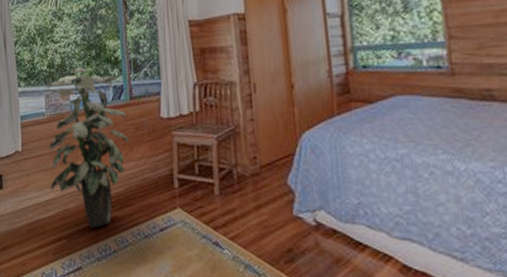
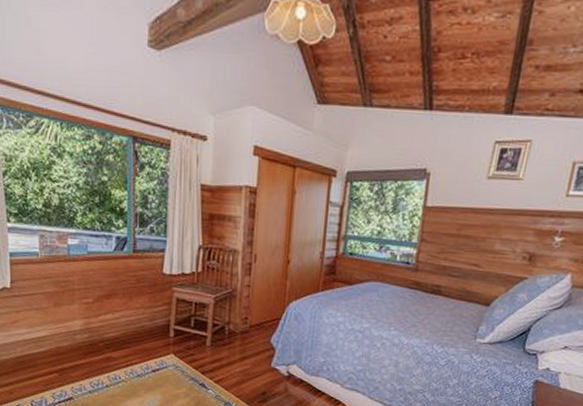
indoor plant: present [47,67,129,228] -> none [41,212,129,366]

